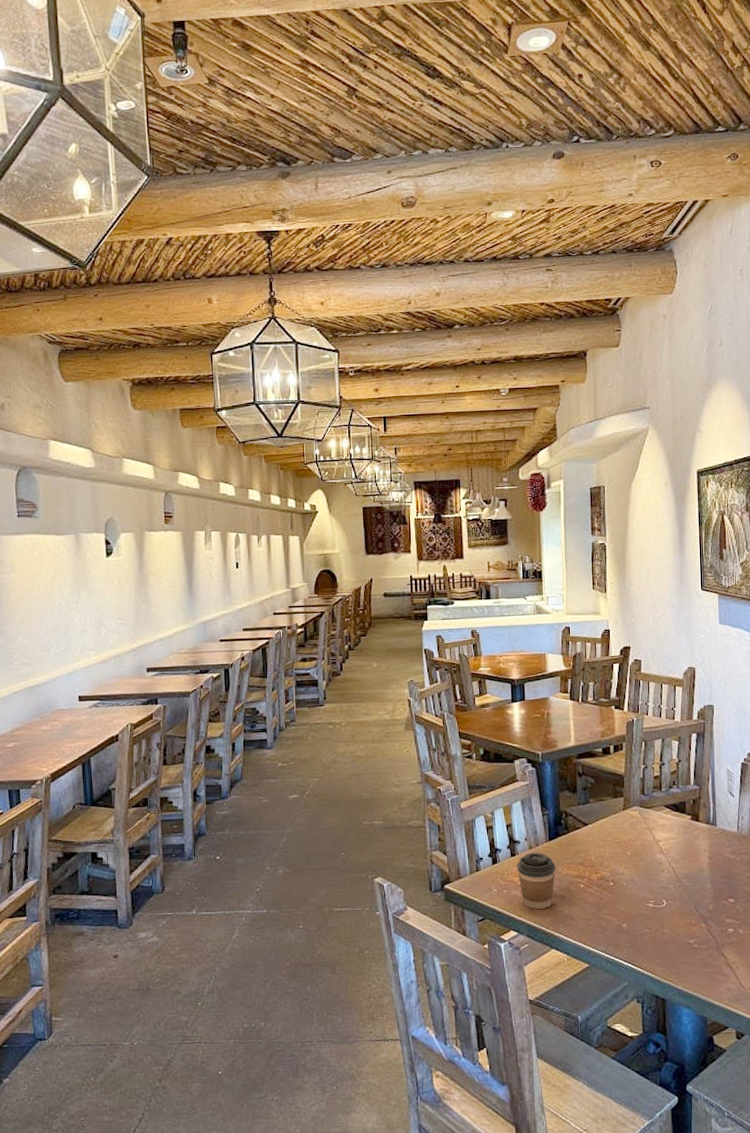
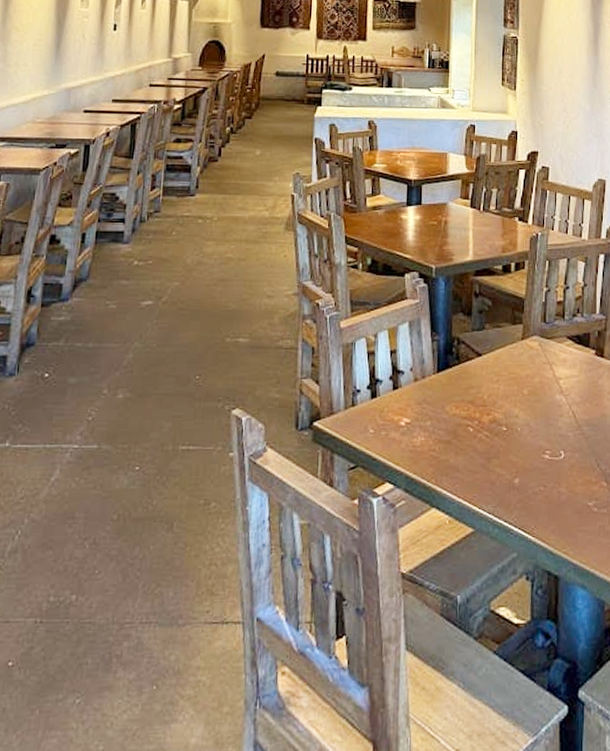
coffee cup: present [517,852,556,909] -> none [399,386,443,456]

